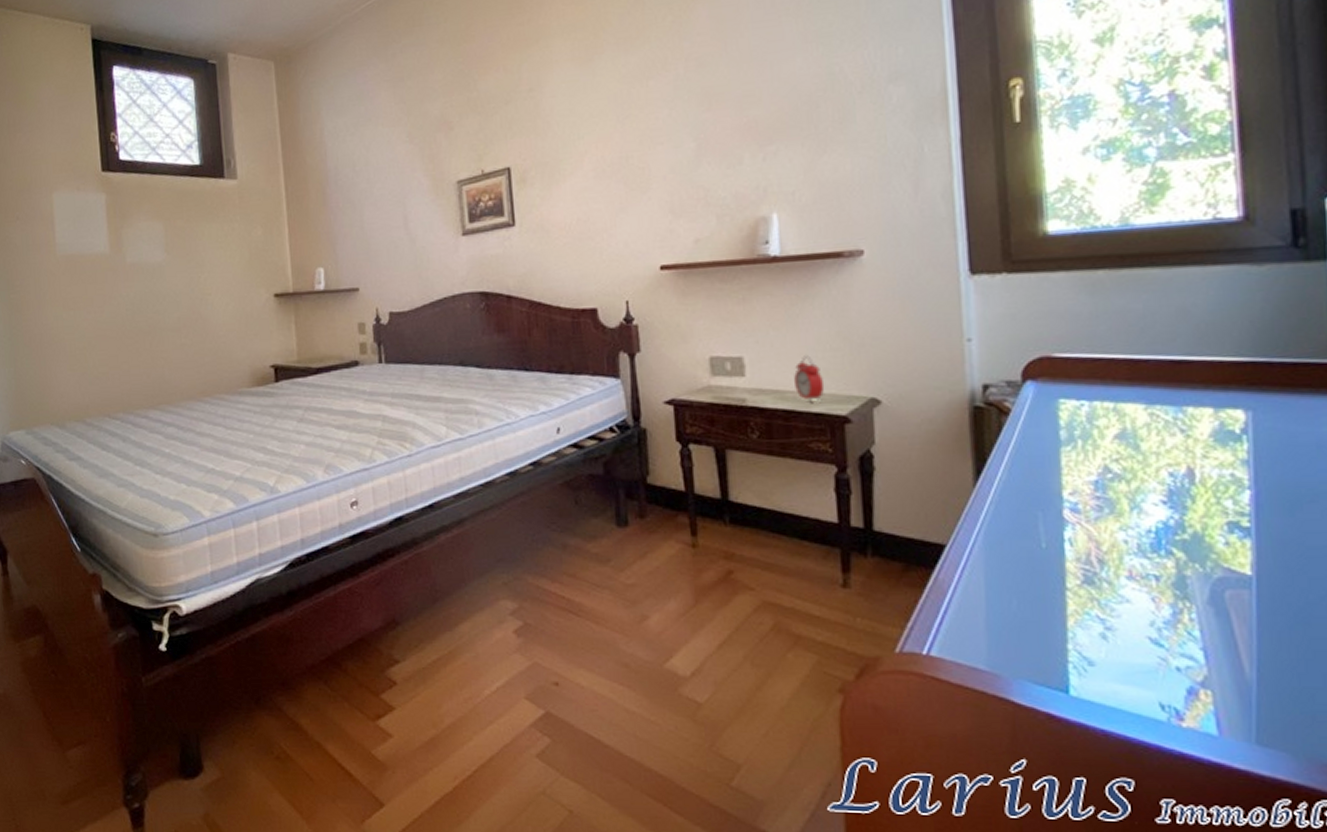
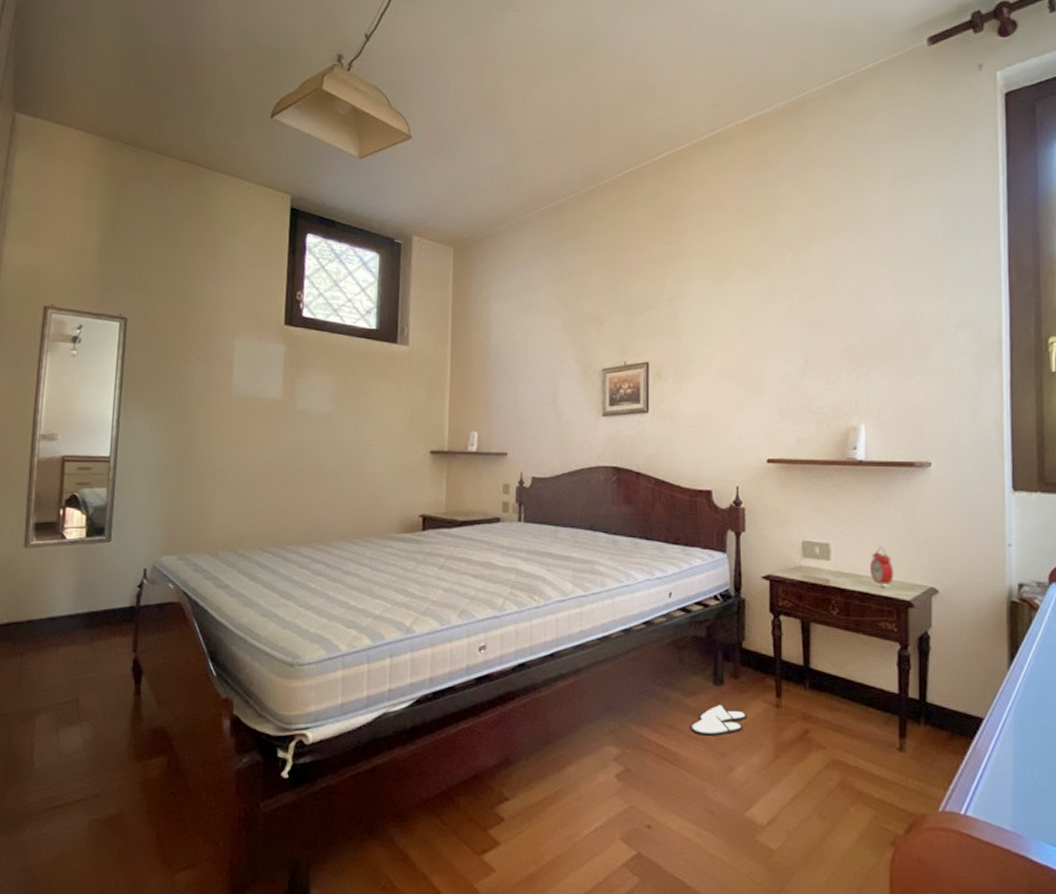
slippers: none [593,547,658,583] -> present [690,704,746,736]

